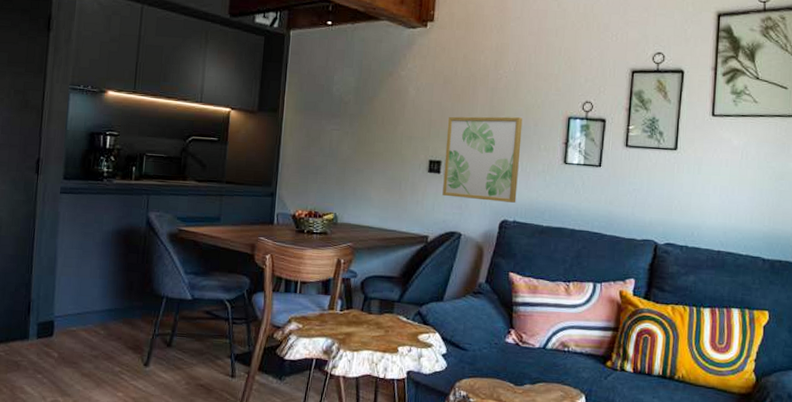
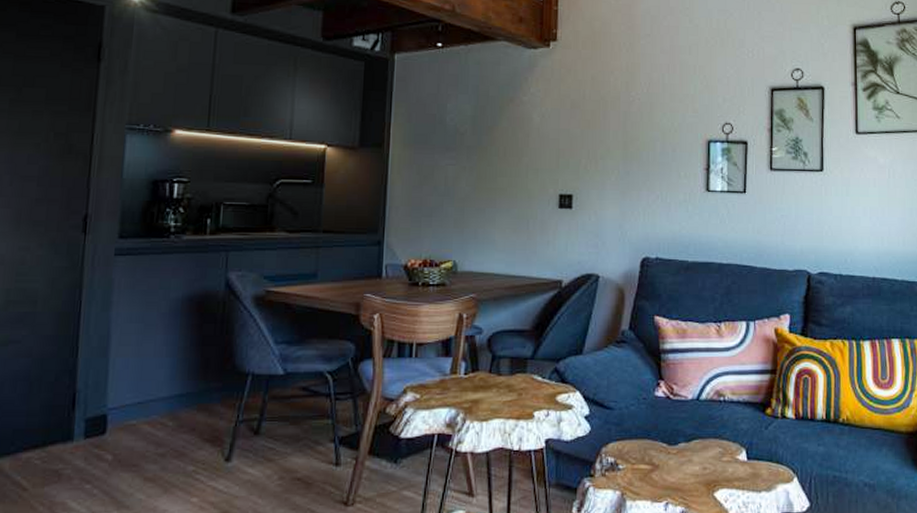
wall art: present [442,116,523,203] -> none [576,142,659,237]

